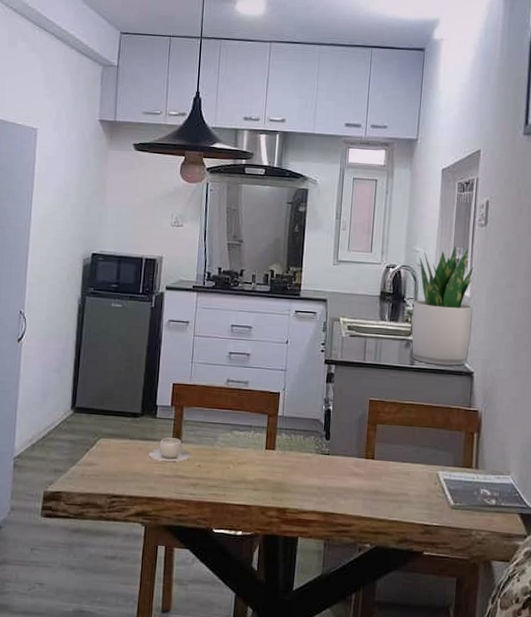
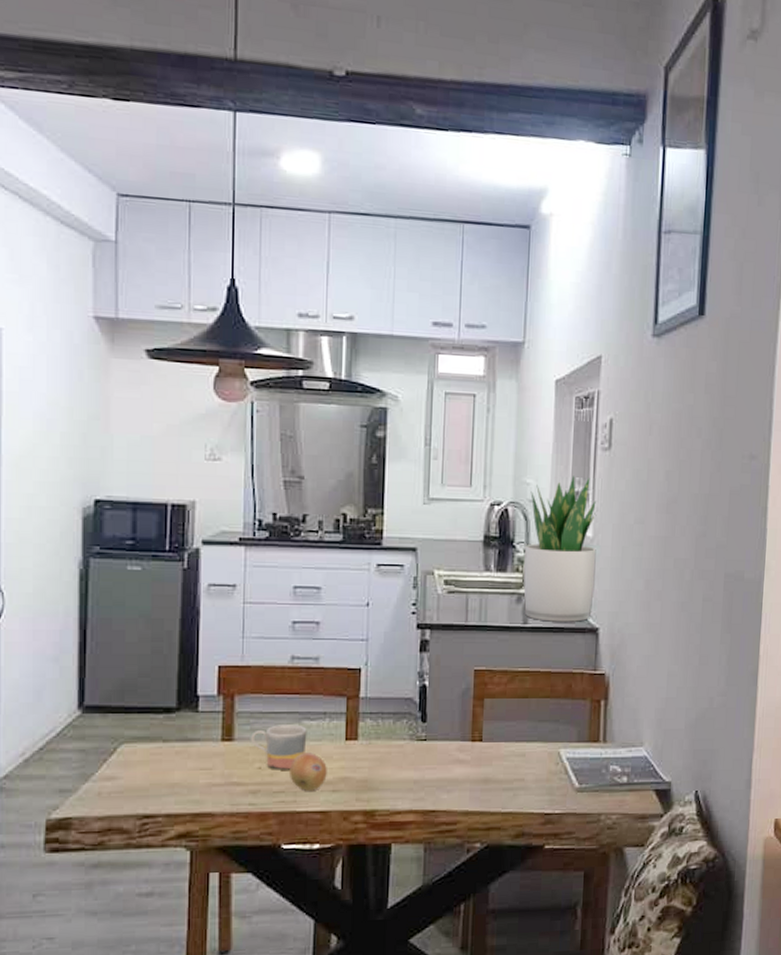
teacup: present [149,437,191,463] -> none [191,735,248,767]
mug: none [194,433,237,470] -> present [251,724,307,770]
fruit: none [222,456,251,488] -> present [290,753,327,791]

